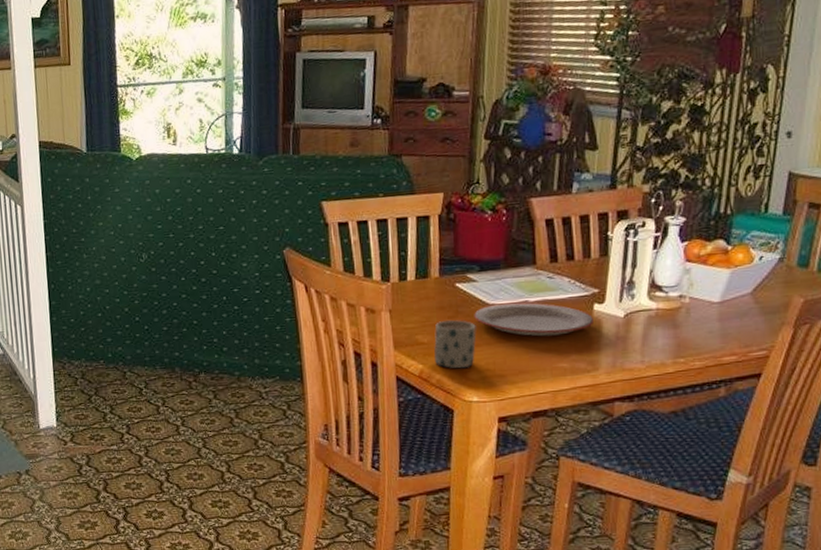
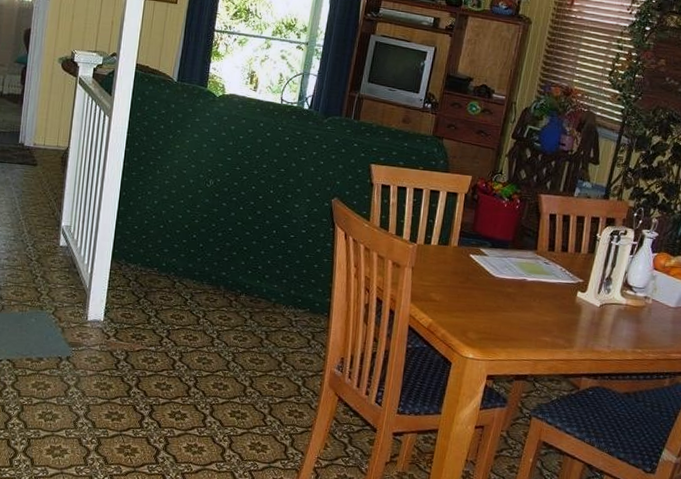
mug: present [434,320,477,369] -> none [443,284,481,328]
plate: present [474,302,593,337] -> none [480,278,575,313]

